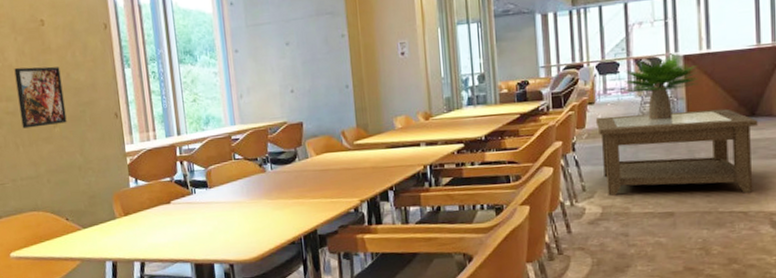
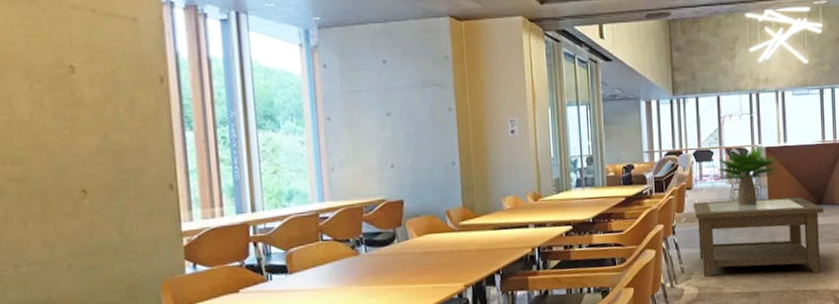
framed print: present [14,66,67,129] -> none [26,123,101,200]

